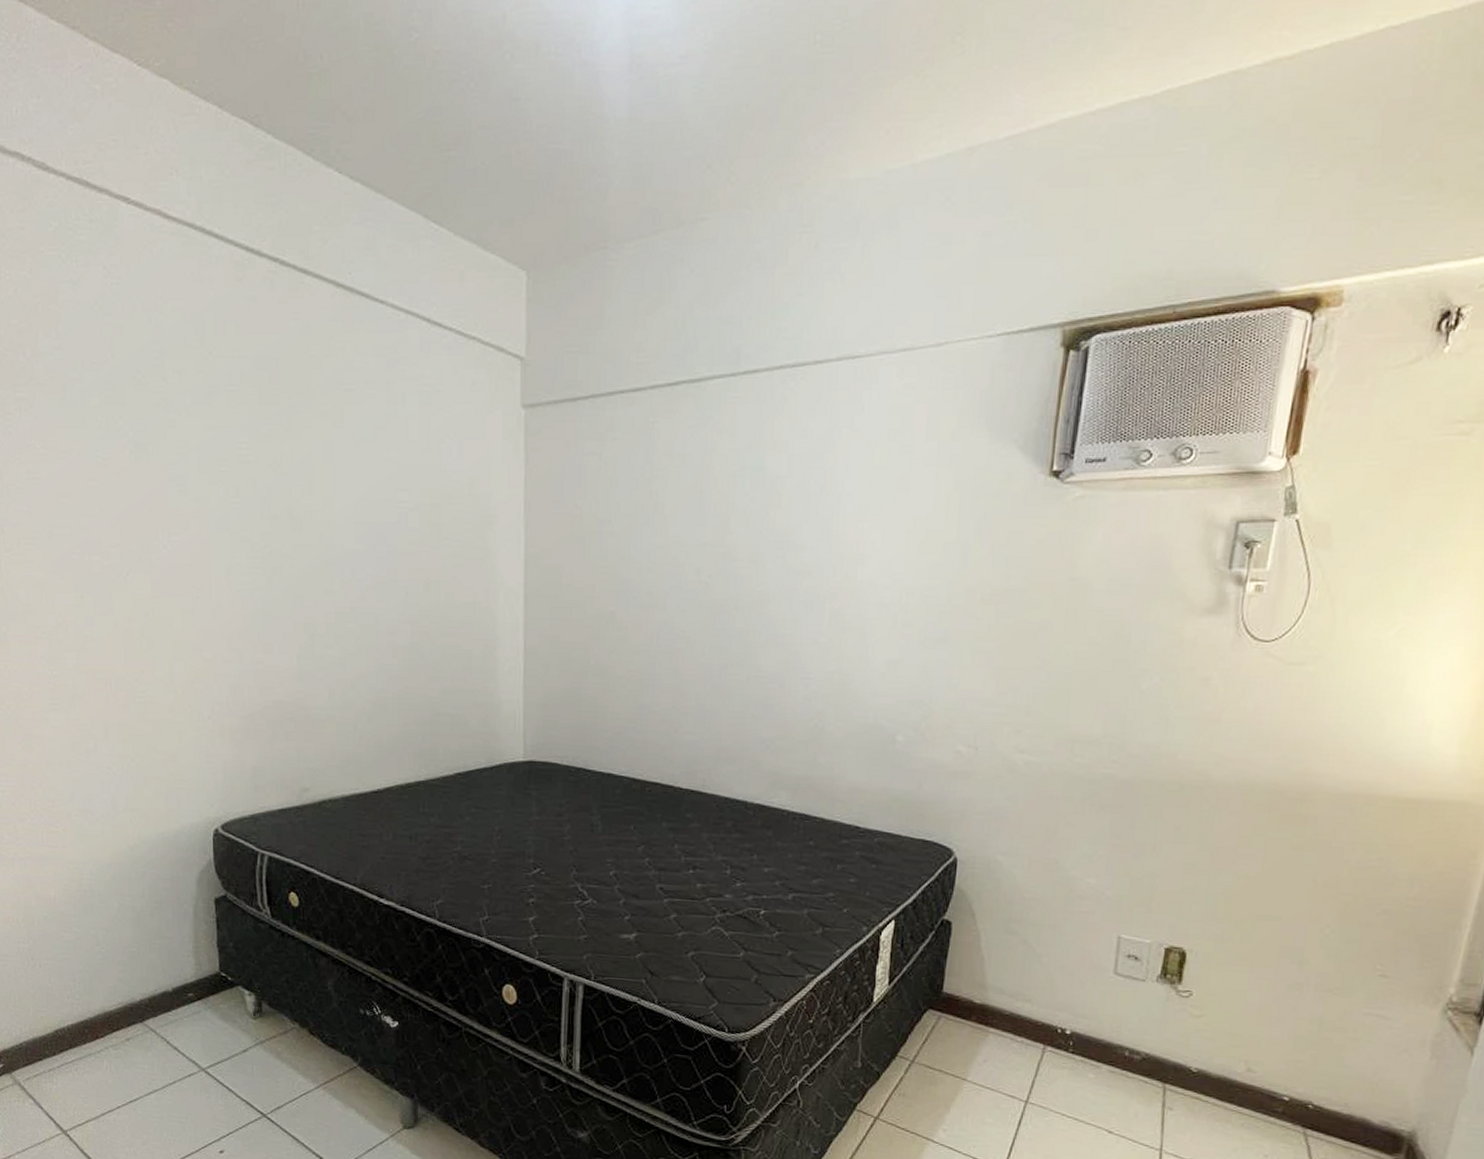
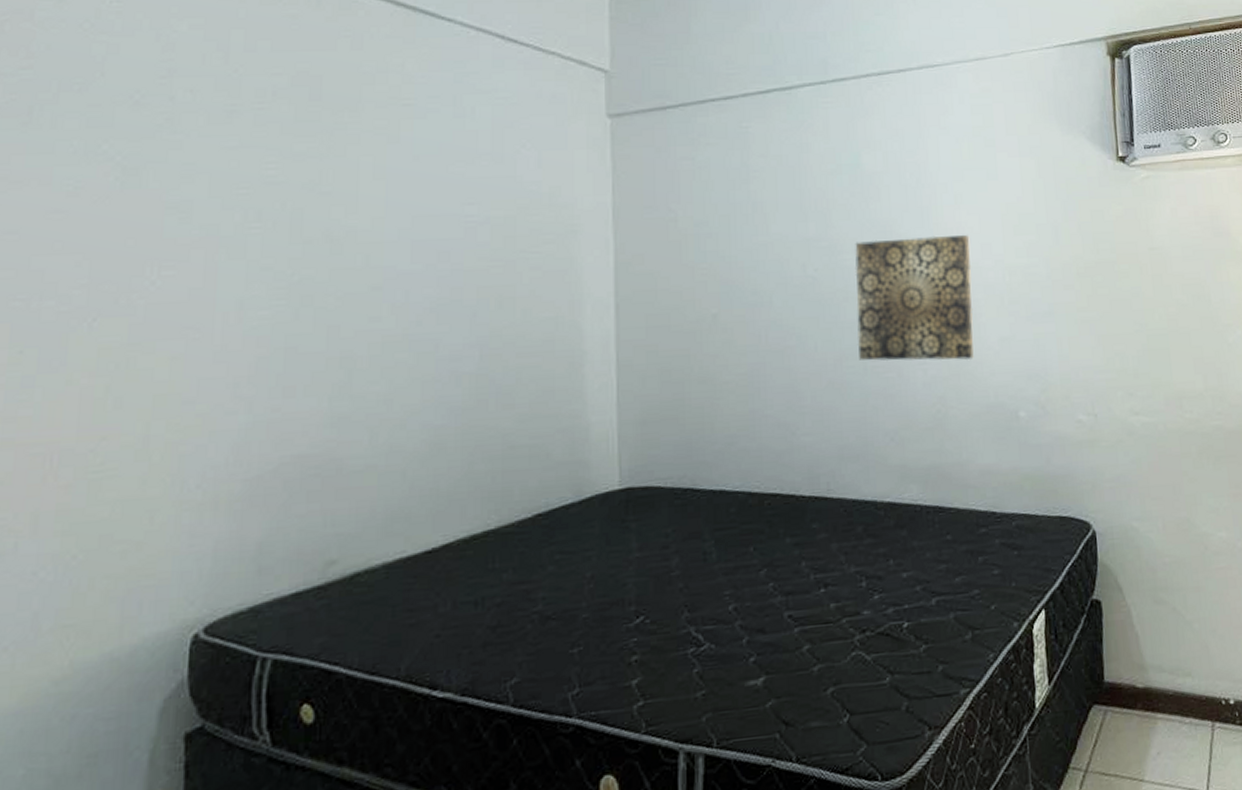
wall art: none [743,548,870,679] -> present [855,234,974,361]

